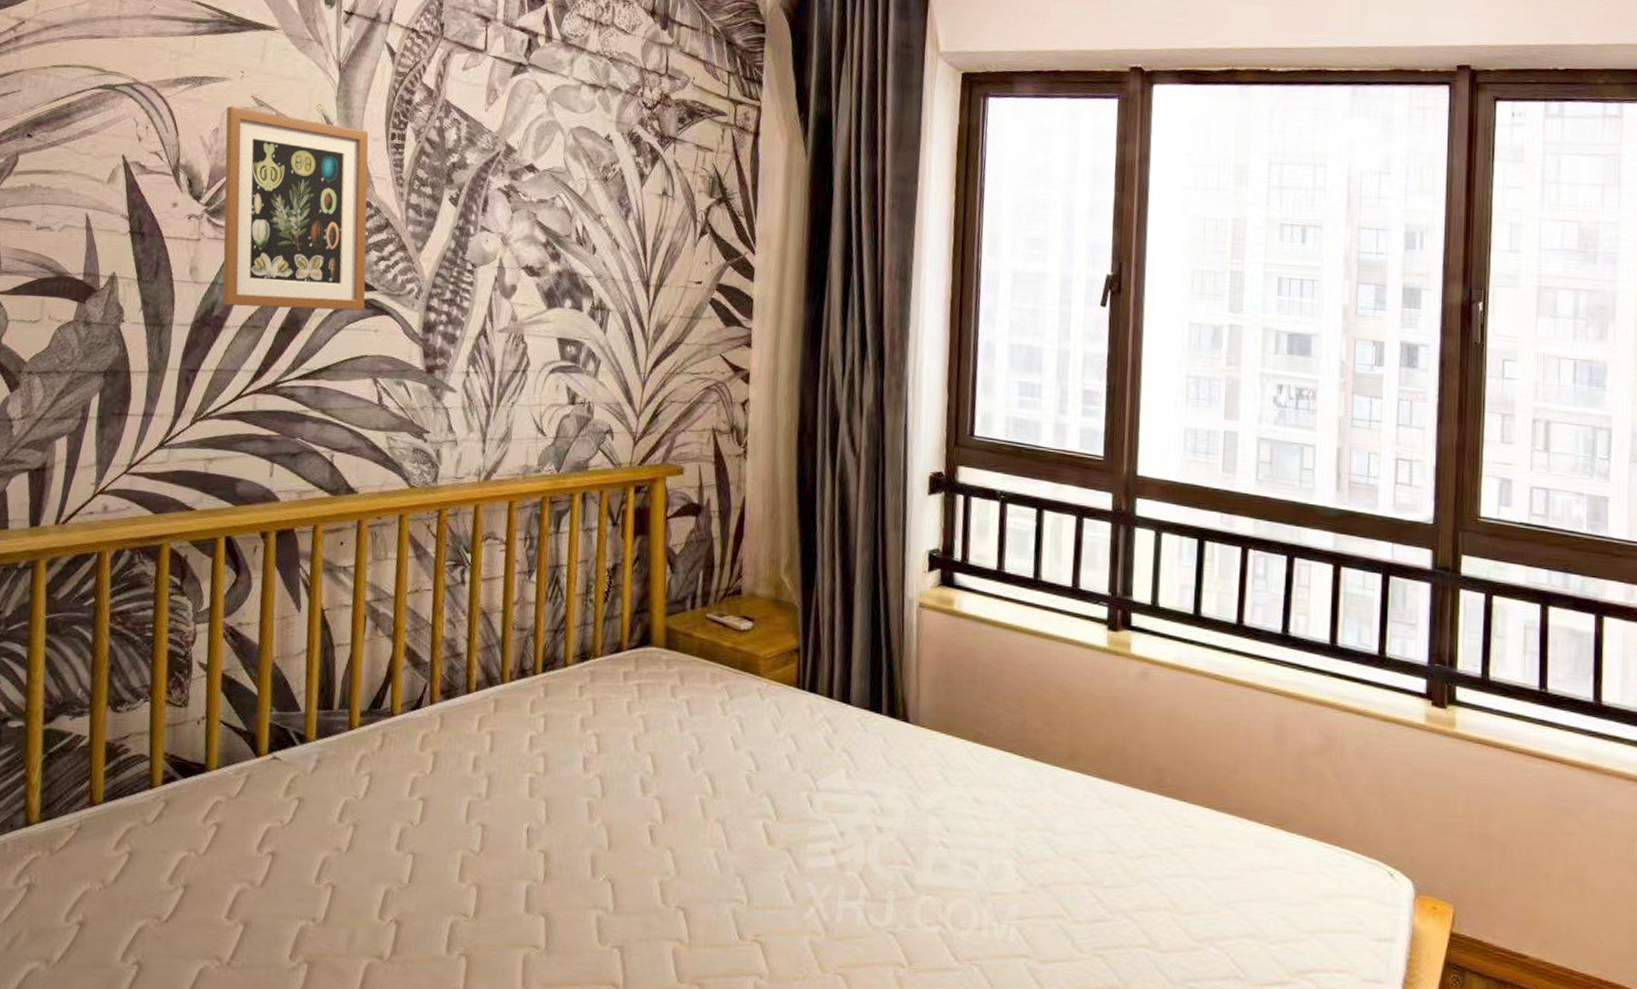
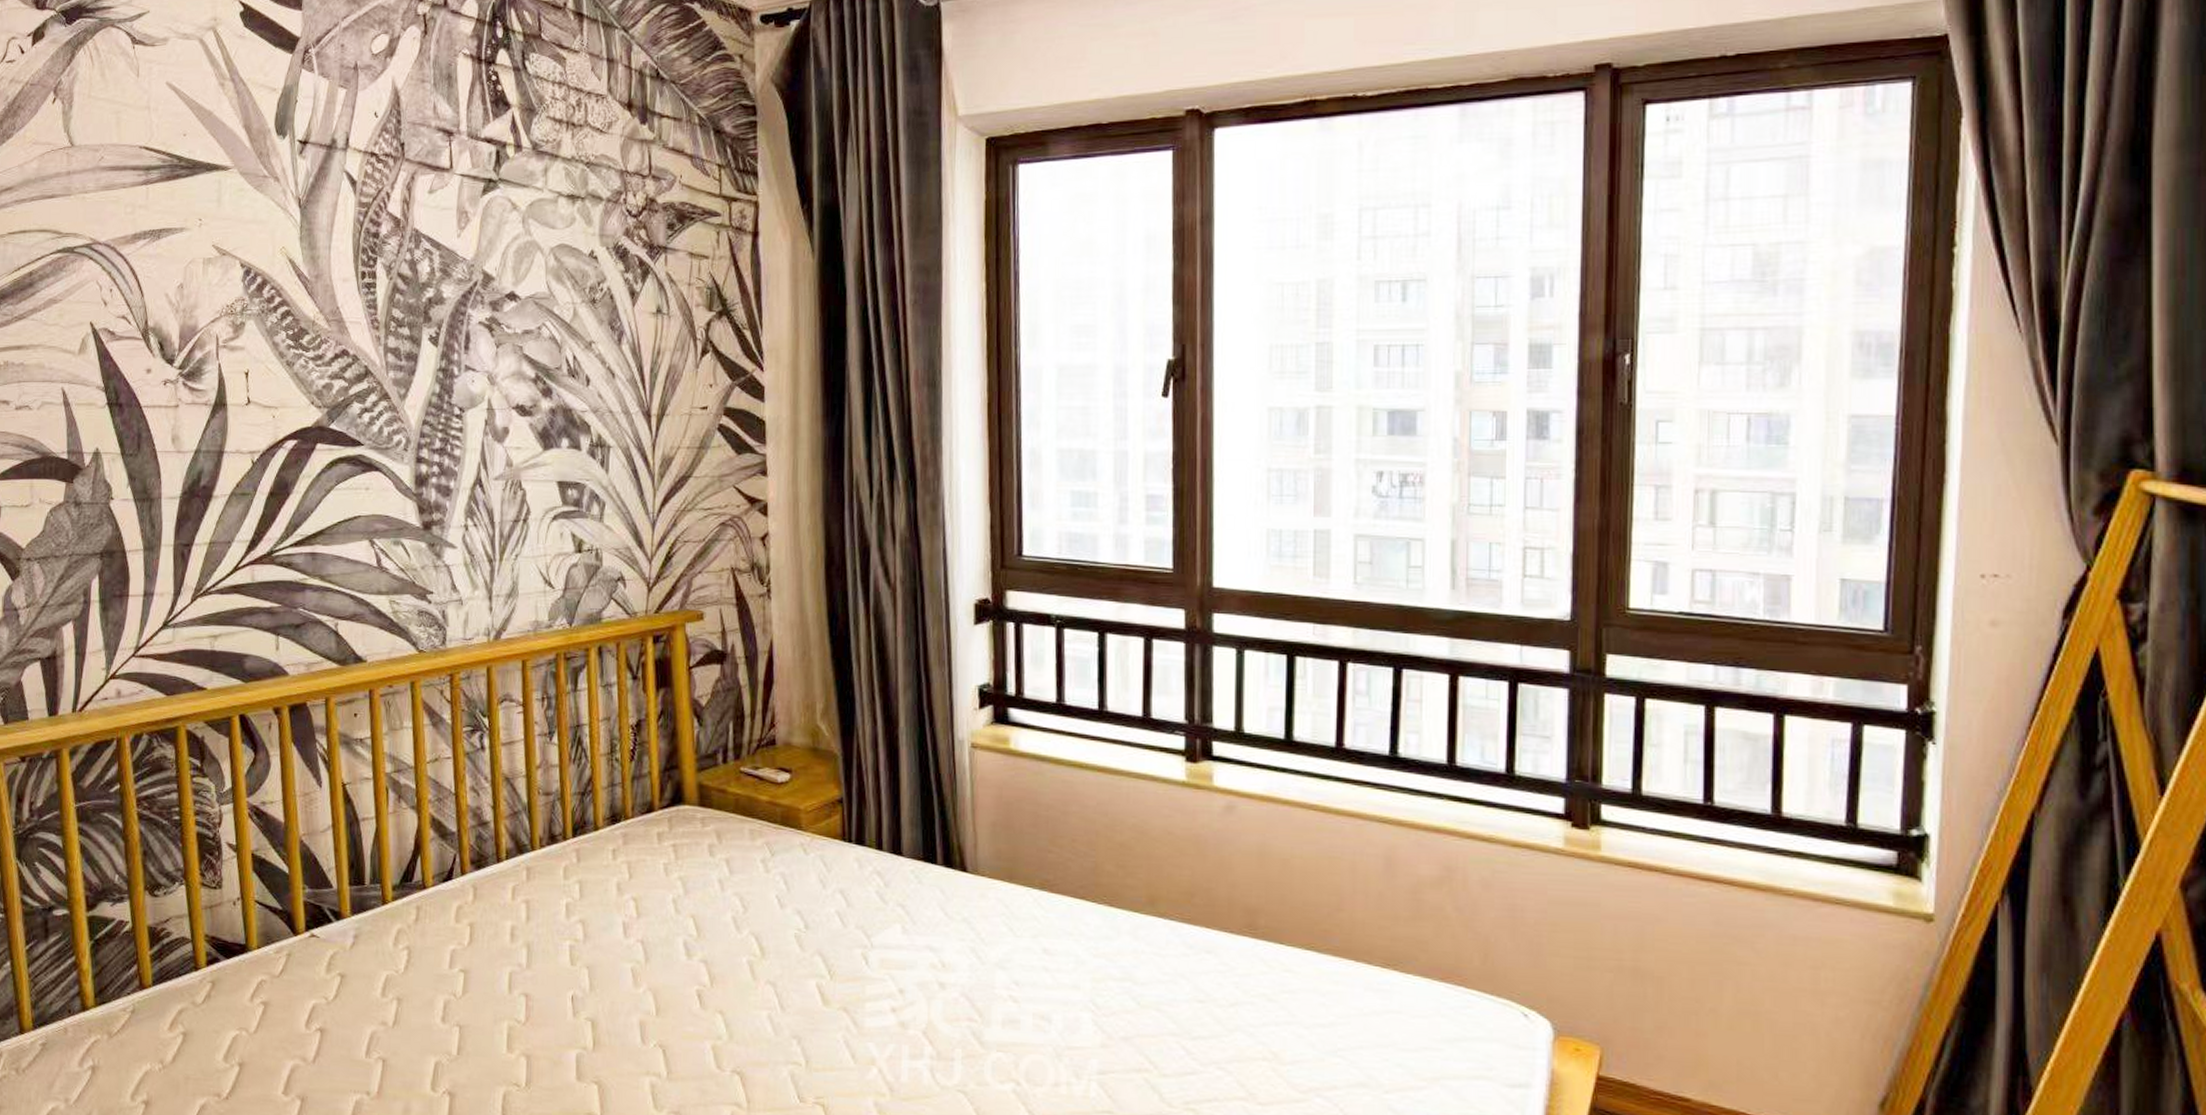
picture frame: present [222,106,369,311] -> none [188,259,353,474]

